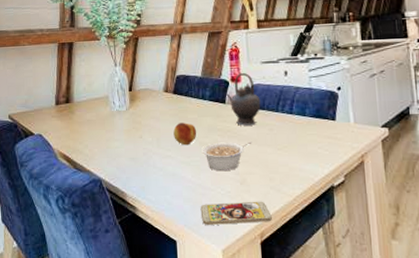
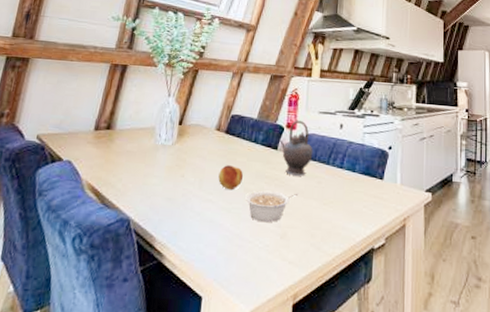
smartphone: present [200,201,272,225] -> none [233,257,308,283]

